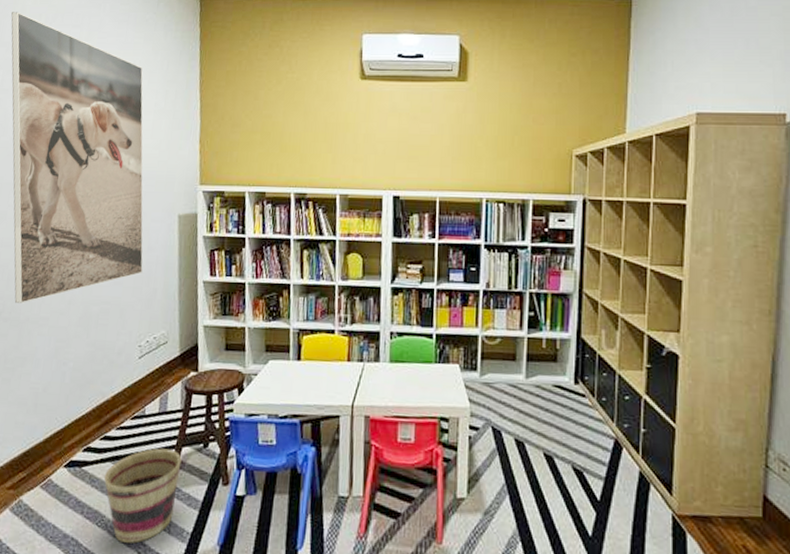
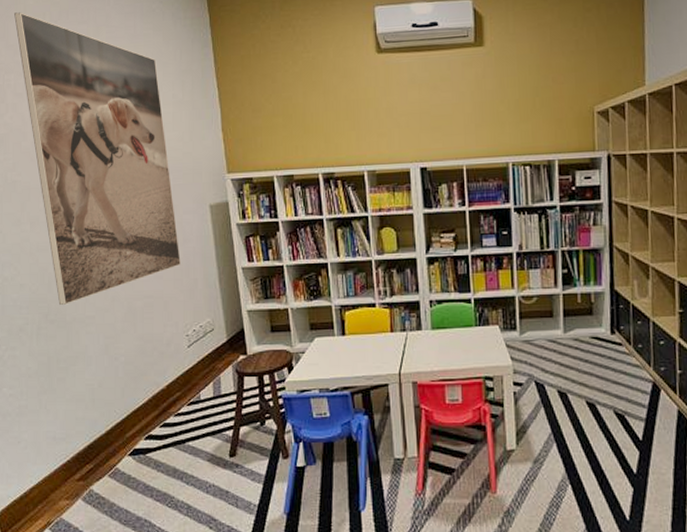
basket: present [103,448,182,544] -> none [168,430,241,519]

